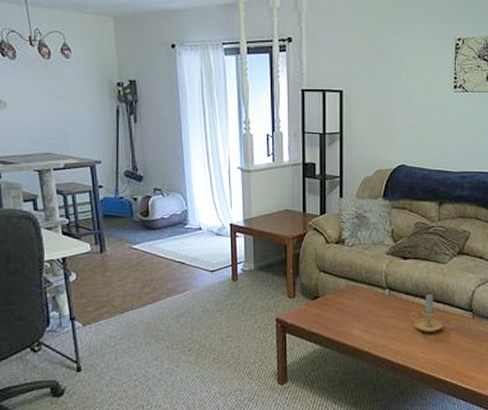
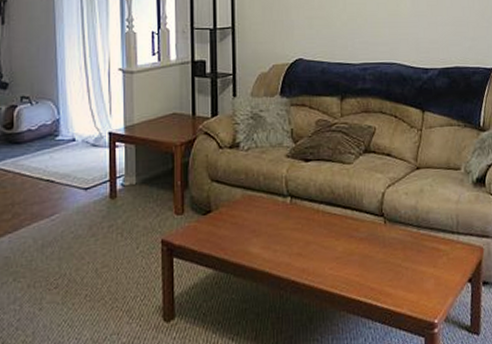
candle: present [410,294,443,332] -> none [315,199,353,244]

